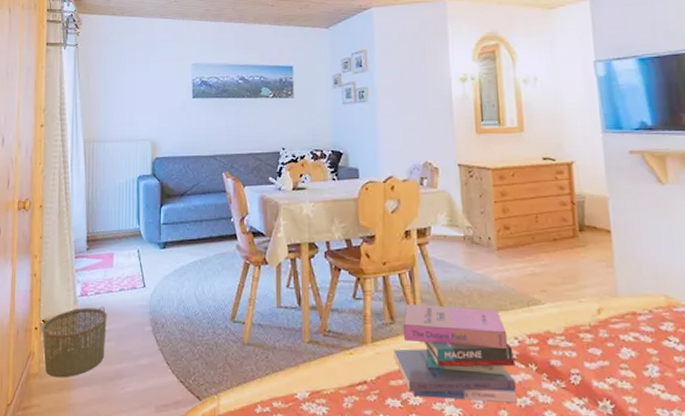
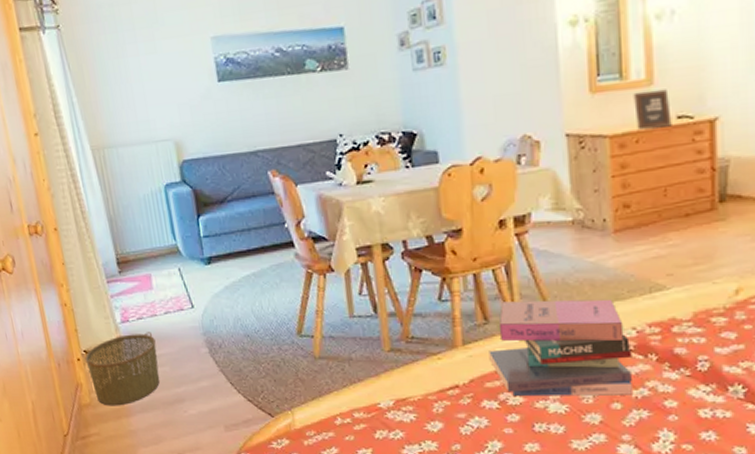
picture frame: none [509,136,539,166] -> present [633,89,672,130]

